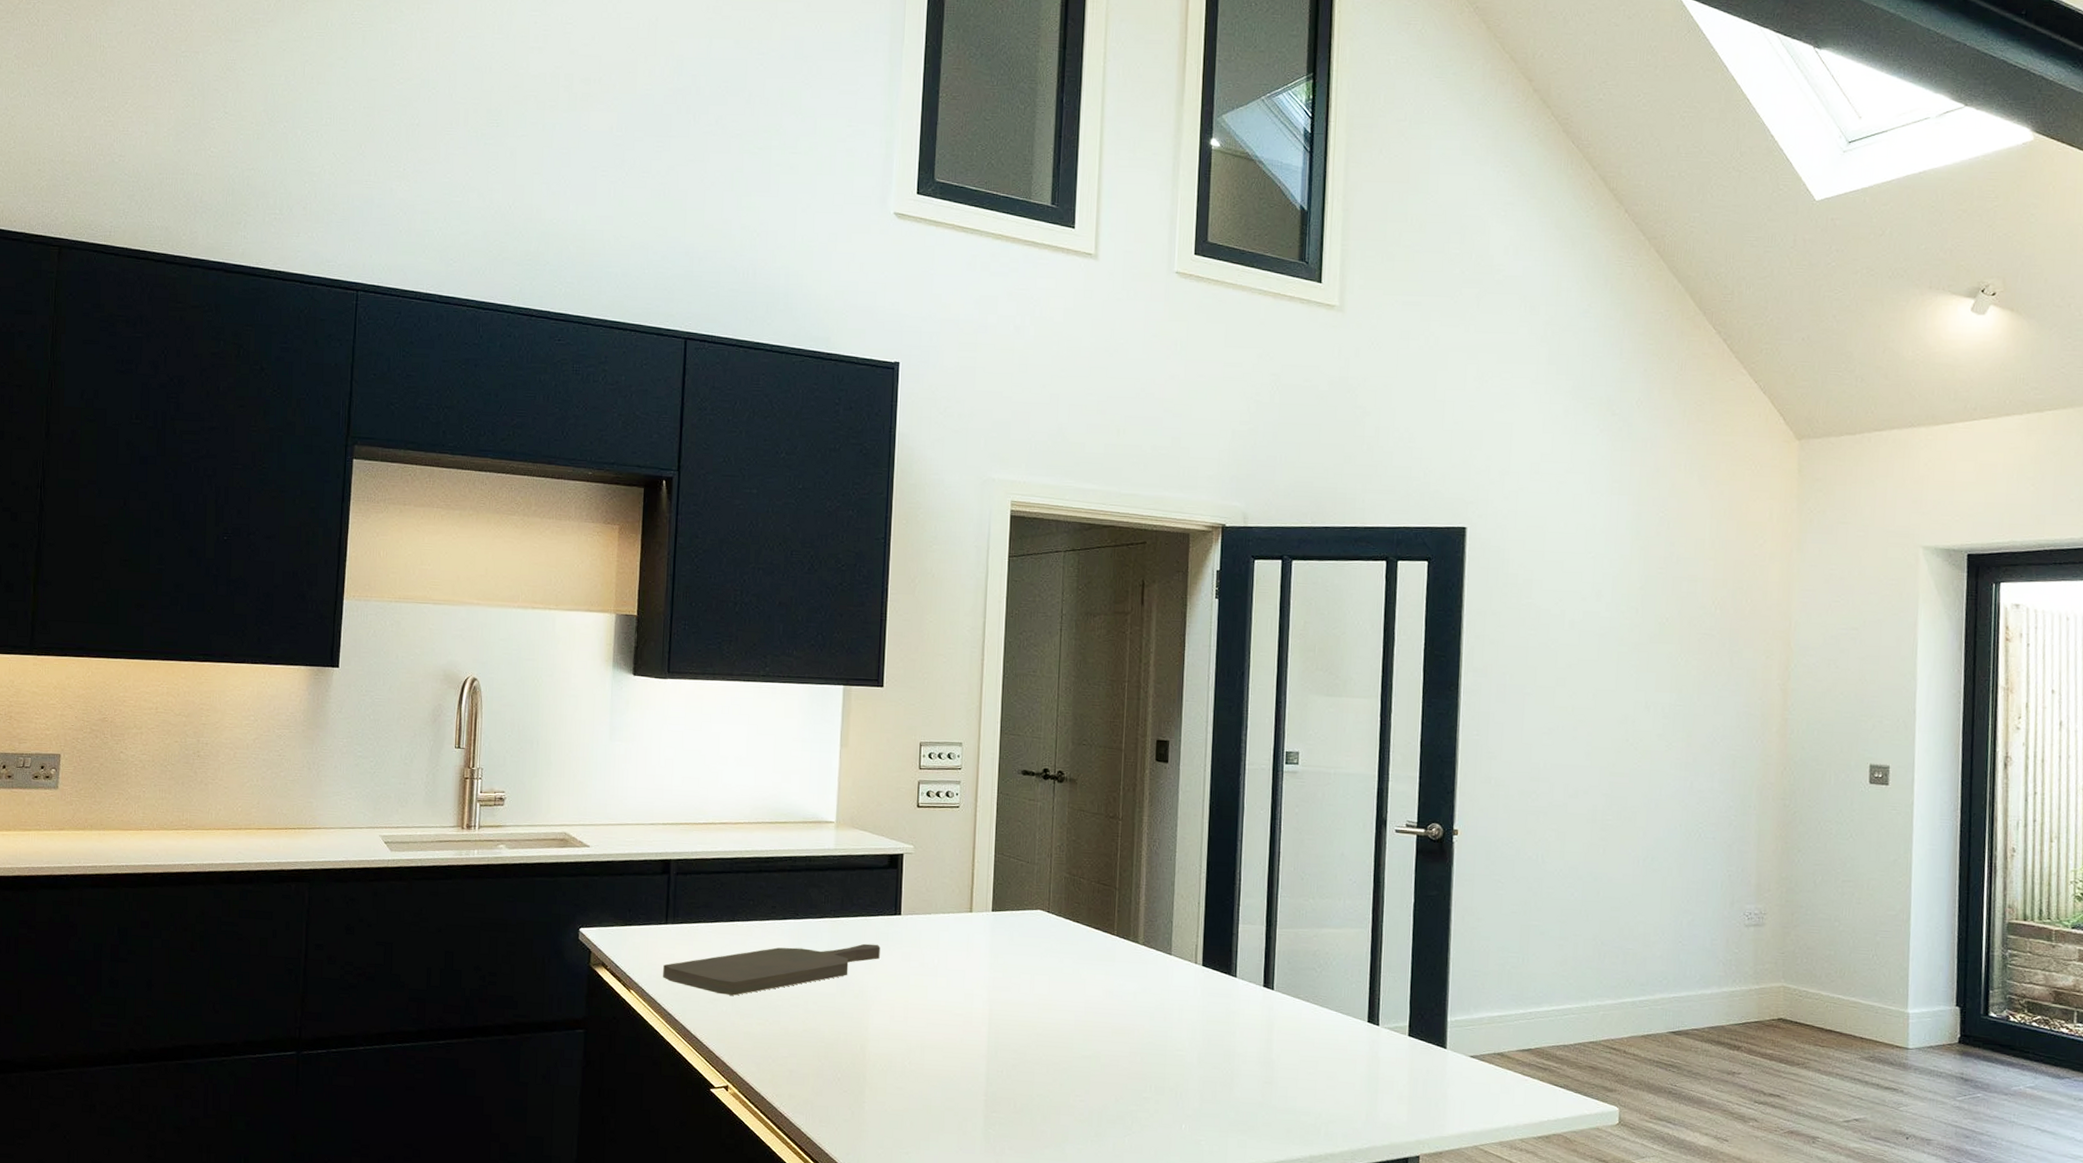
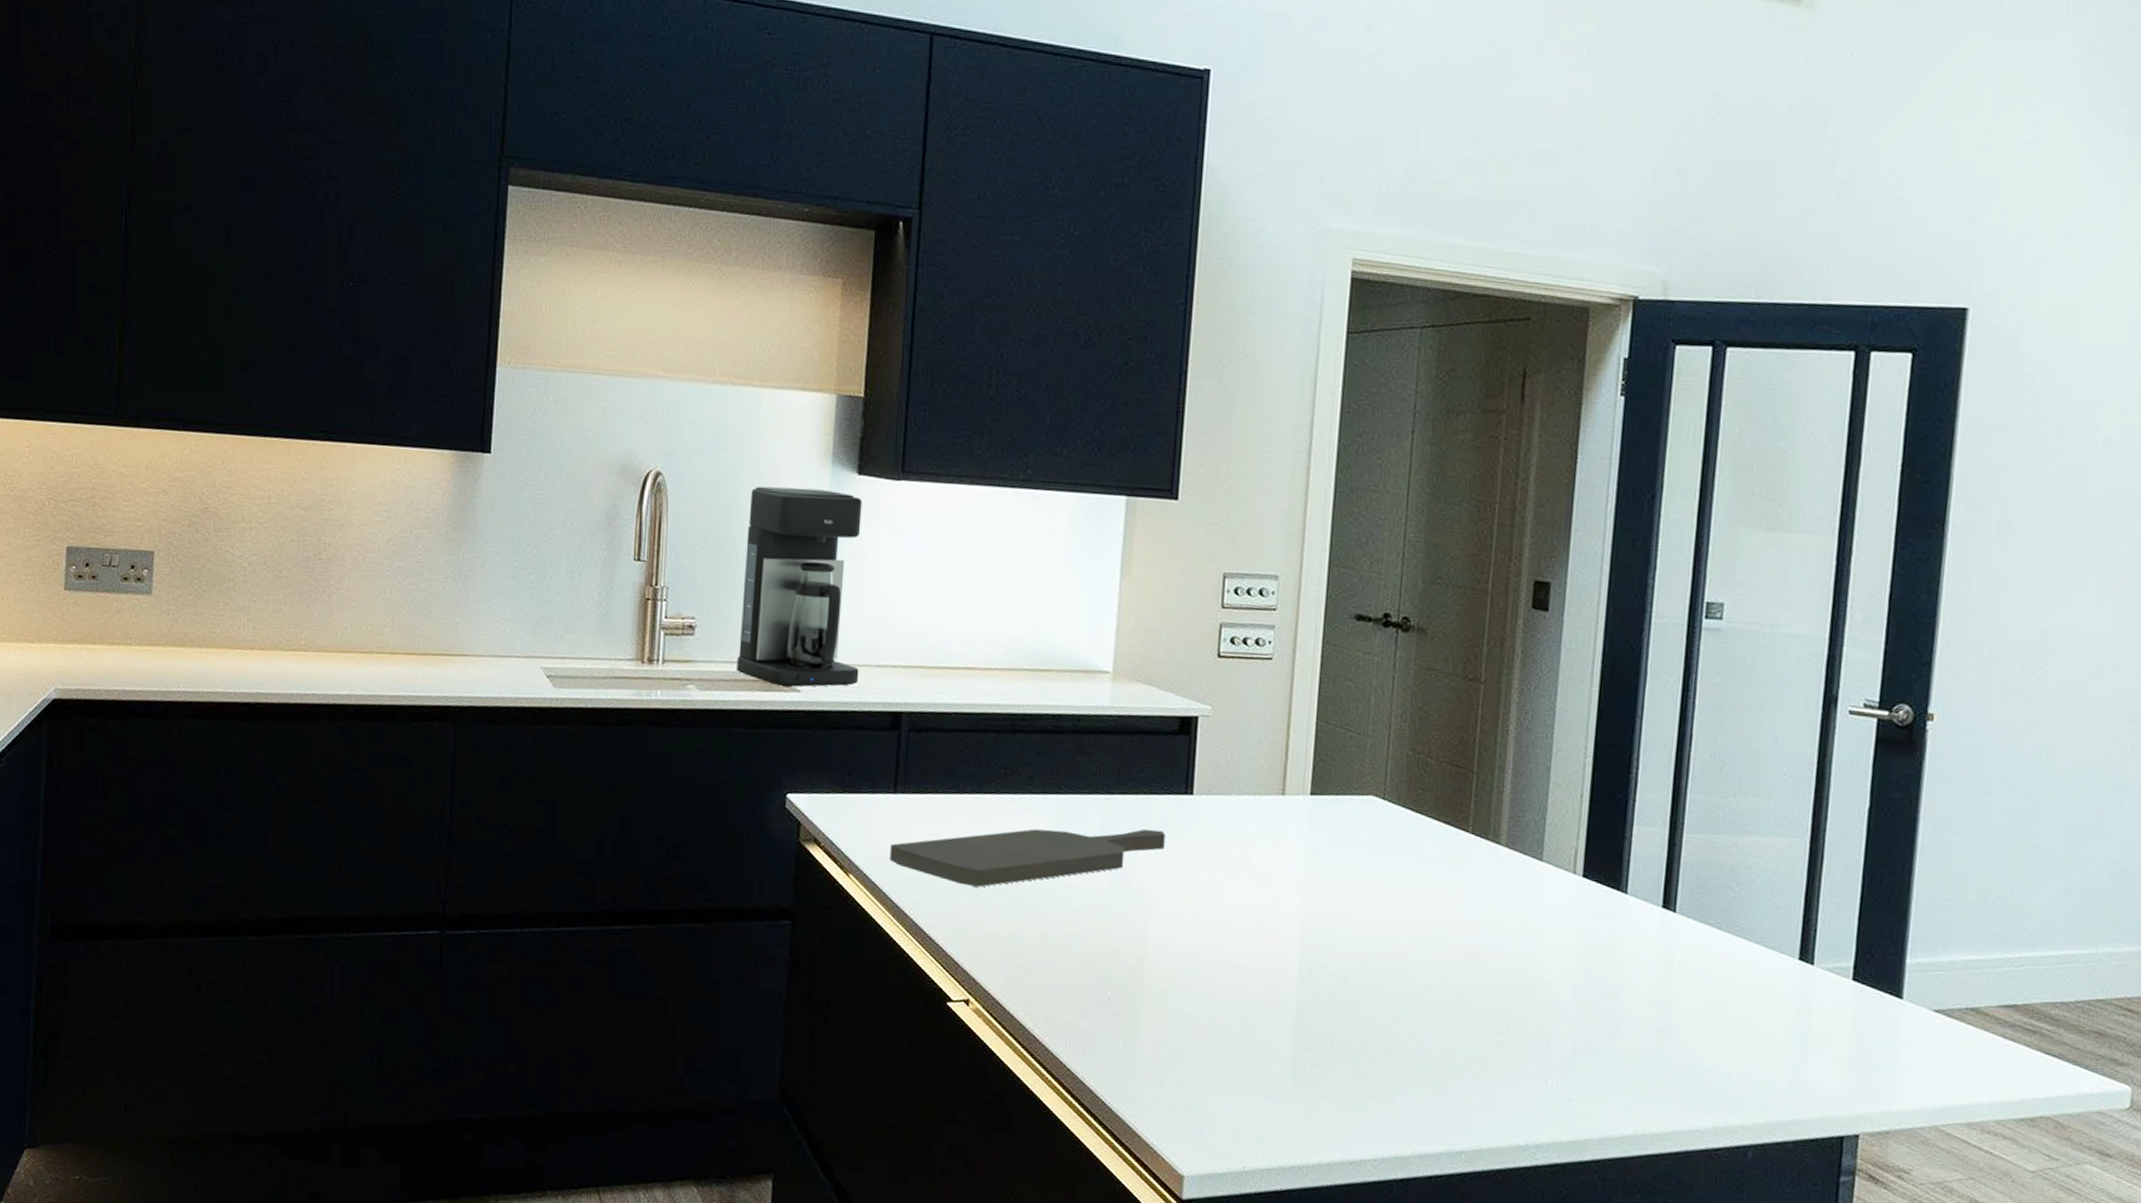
coffee maker: none [538,686,637,844] -> present [736,486,862,688]

